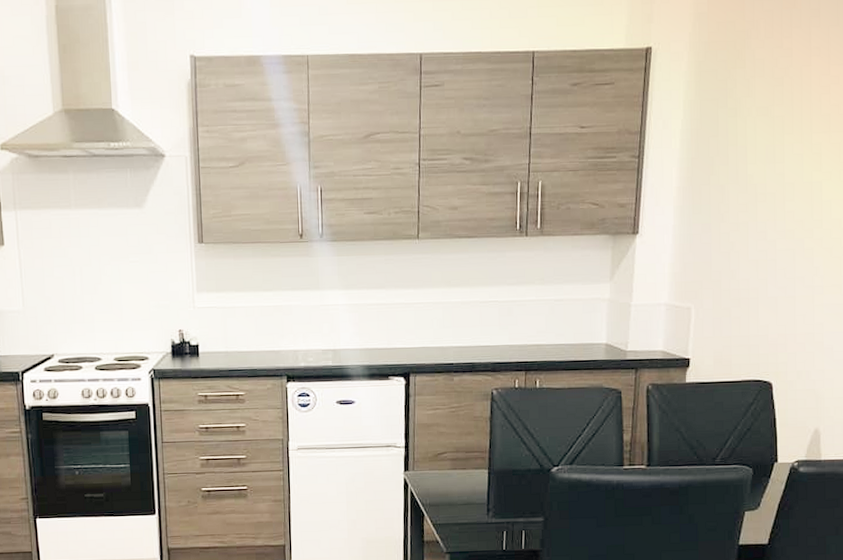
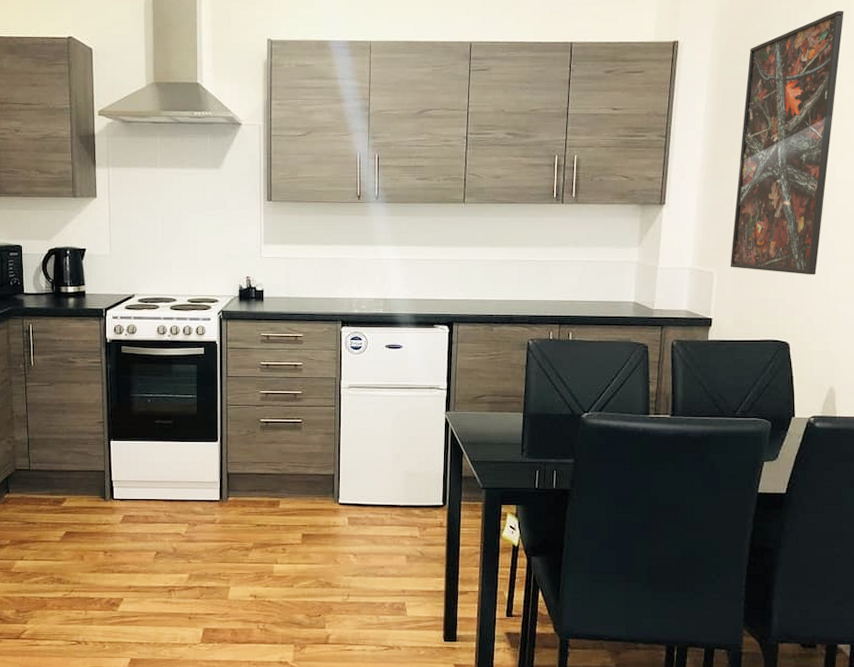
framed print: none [709,8,833,308] -> present [730,10,844,275]

